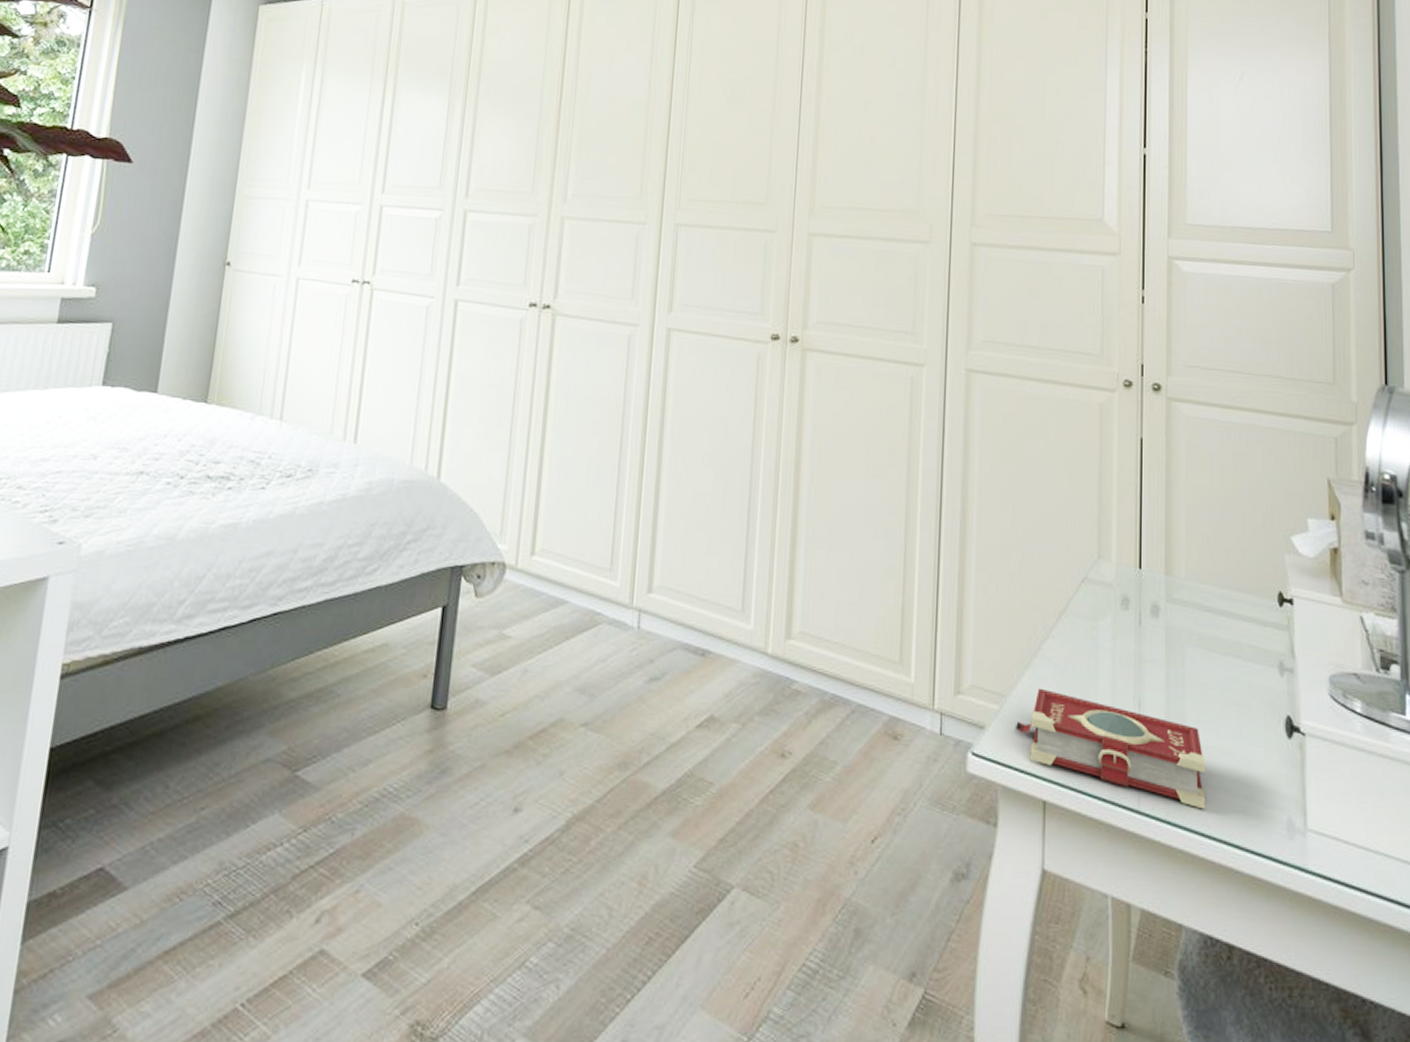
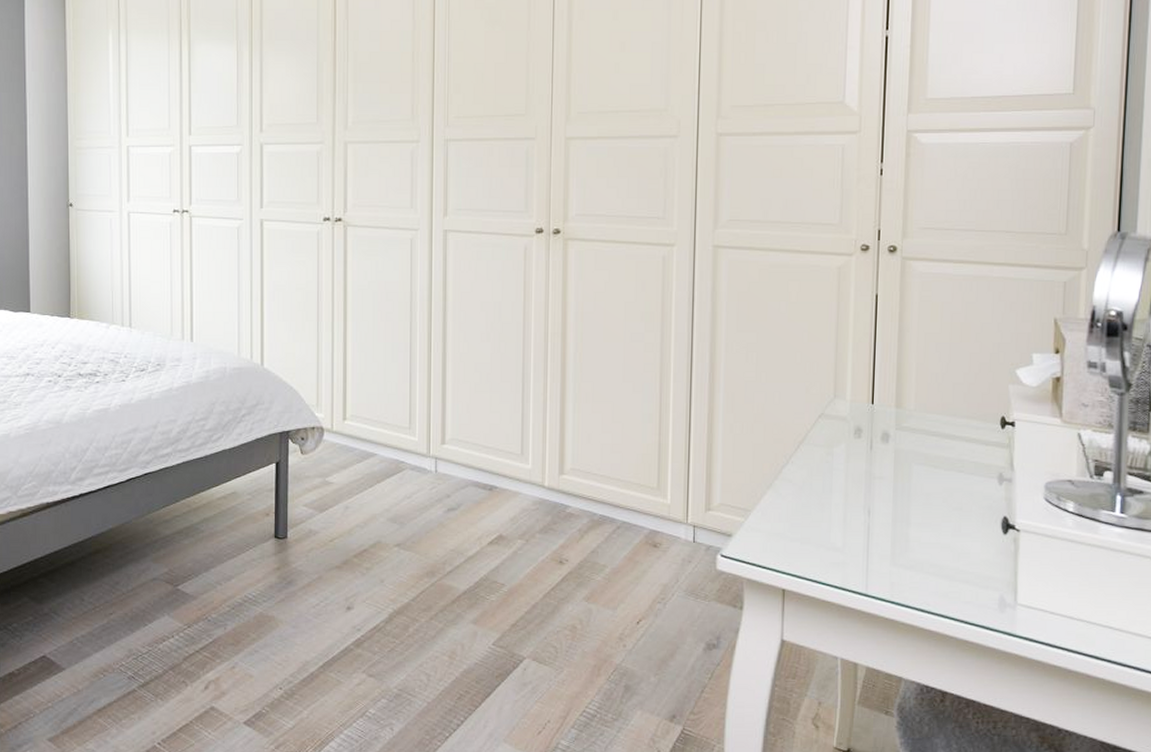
book: present [1016,688,1206,810] -> none [759,503,928,592]

